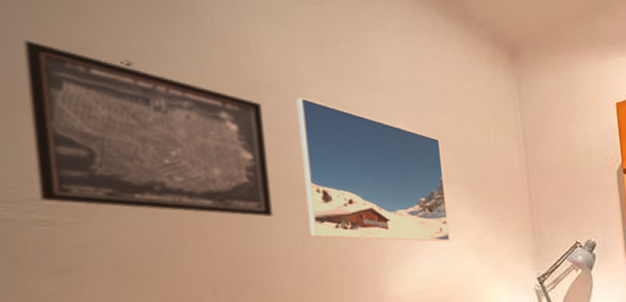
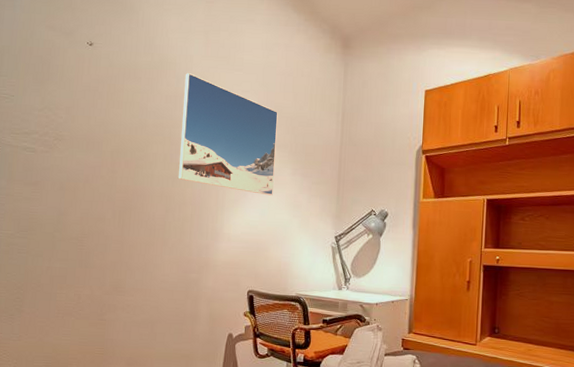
wall art: present [23,40,274,218] -> none [30,26,164,161]

